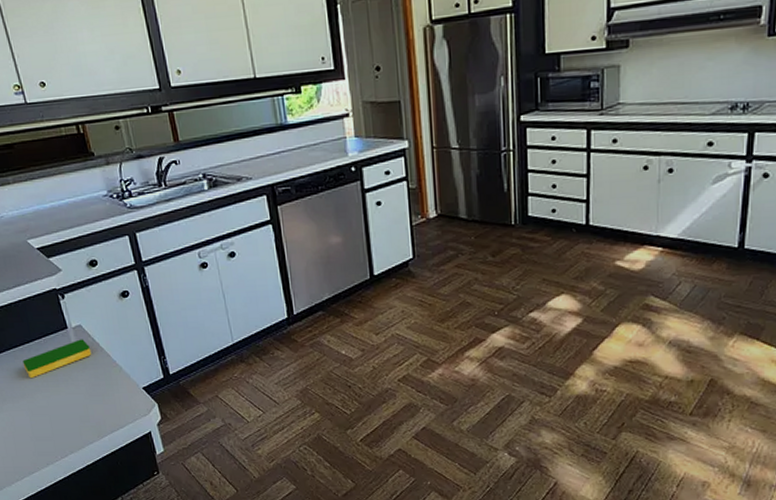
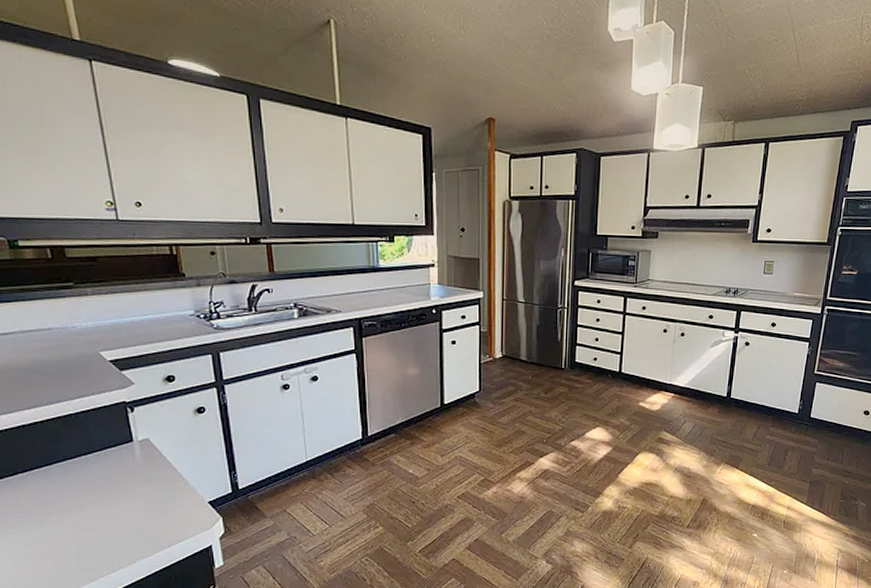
dish sponge: present [22,339,92,379] -> none [76,452,157,492]

